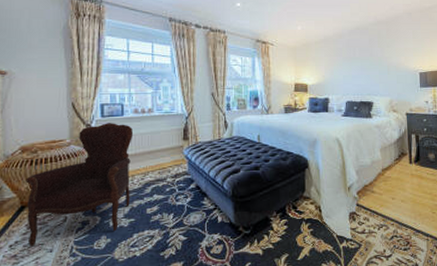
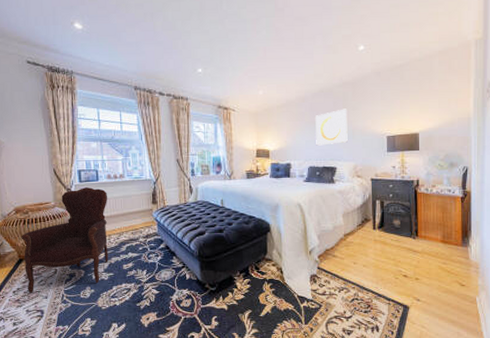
wall art: none [352,46,383,81] -> present [316,108,348,146]

